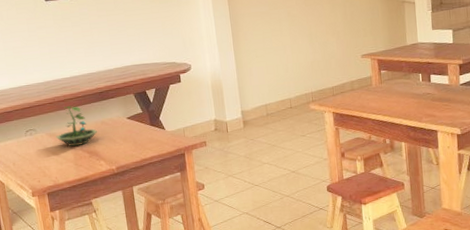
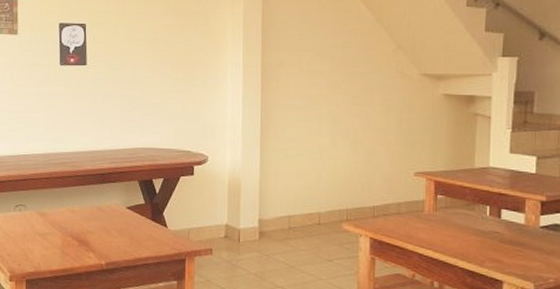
terrarium: present [56,105,98,146] -> none [46,184,93,231]

